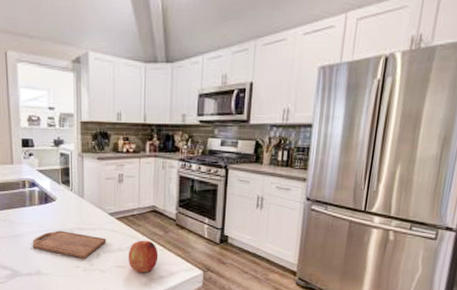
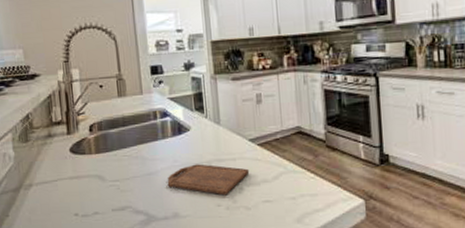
fruit: present [128,240,159,273] -> none [275,167,310,207]

